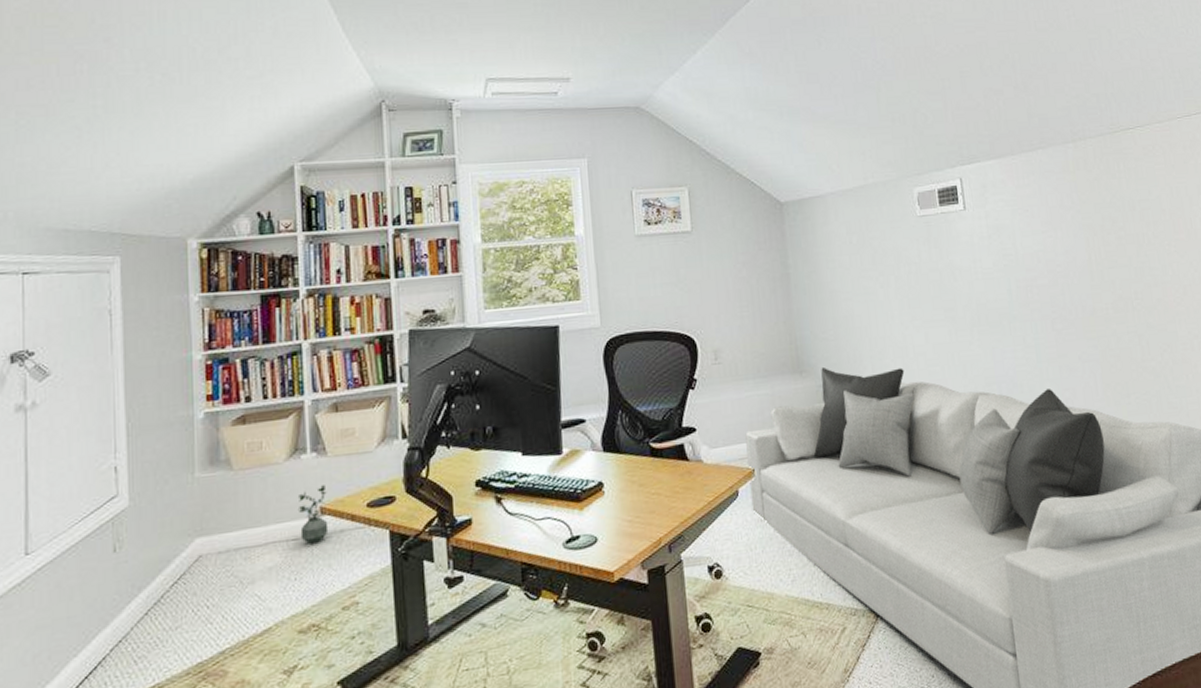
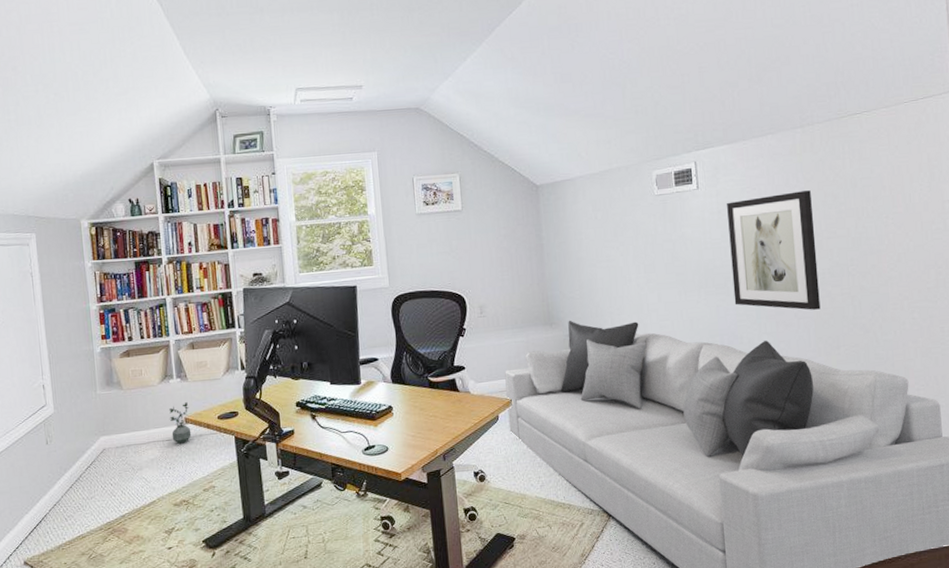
wall art: none [998,213,1106,352] -> present [727,190,821,310]

